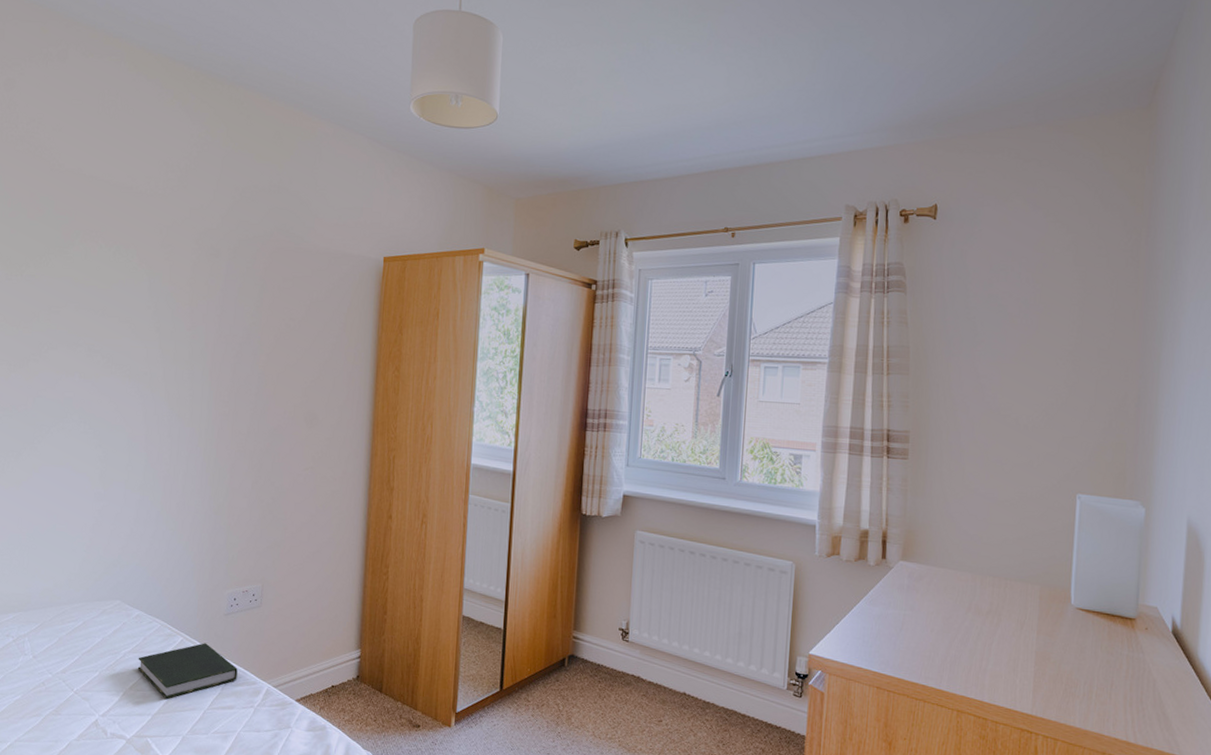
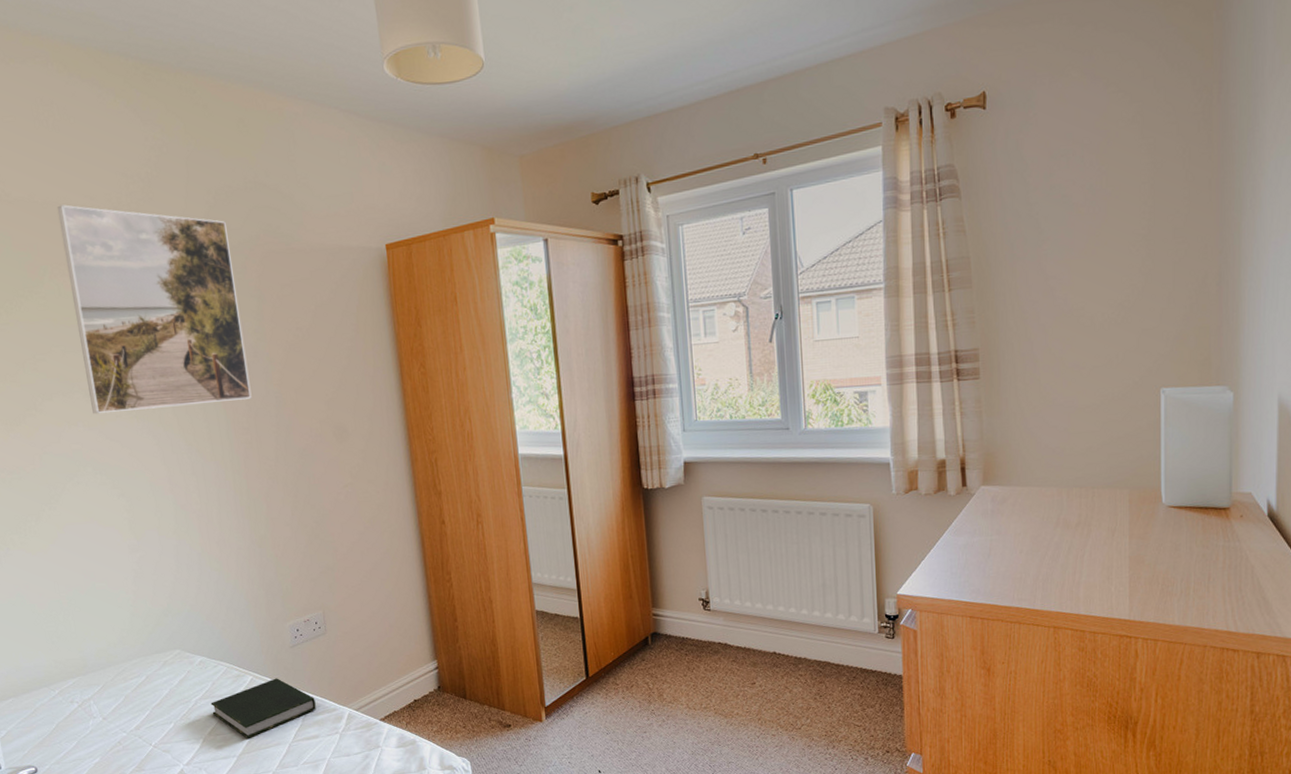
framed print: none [91,181,246,376] -> present [57,204,252,415]

